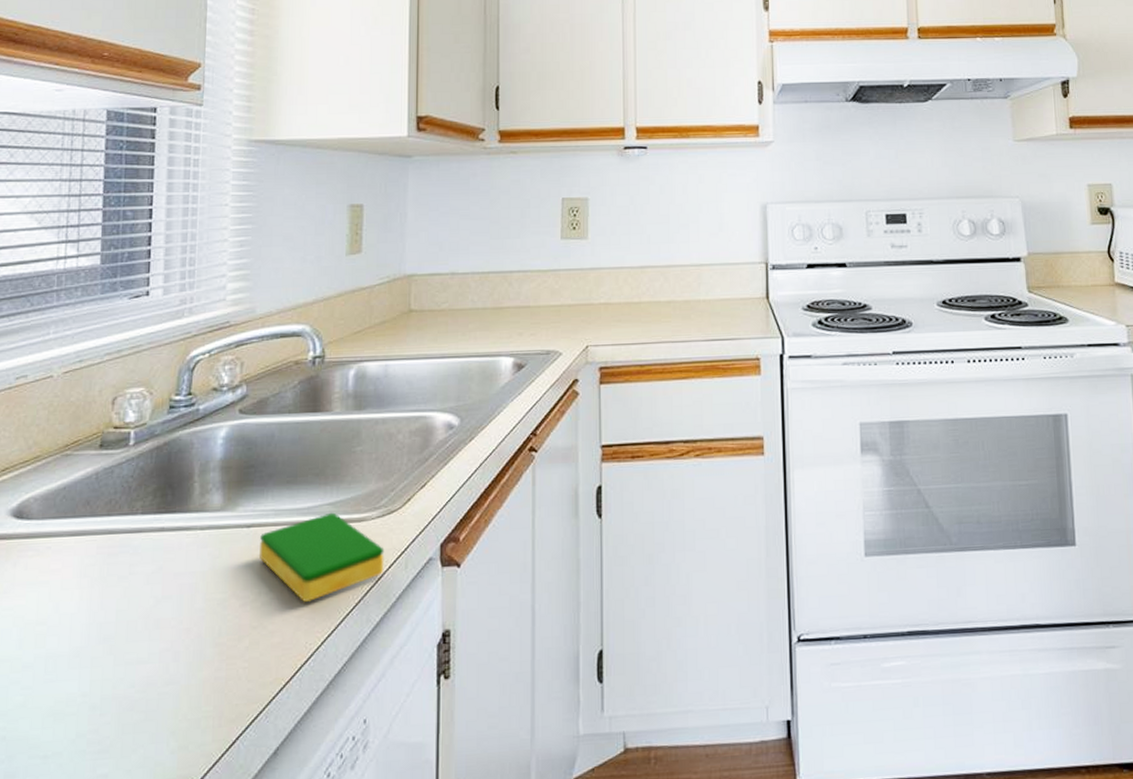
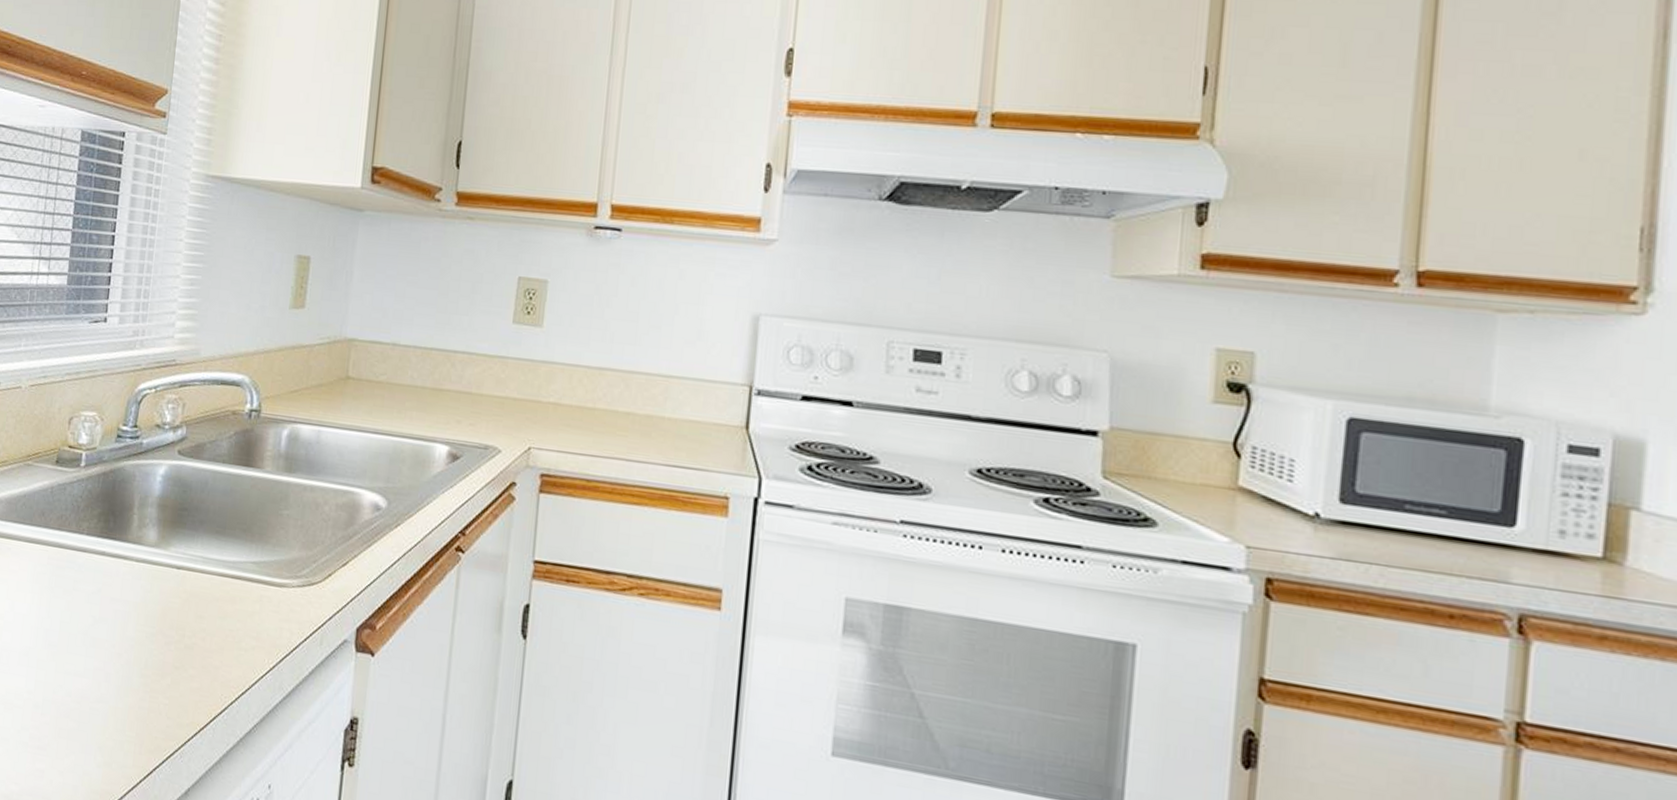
dish sponge: present [258,512,385,602] -> none [185,571,302,656]

